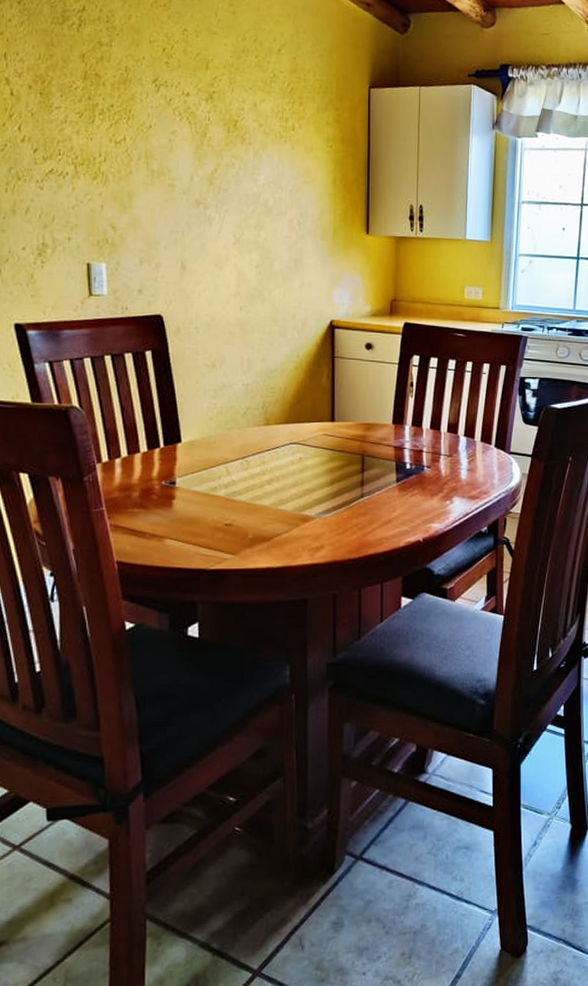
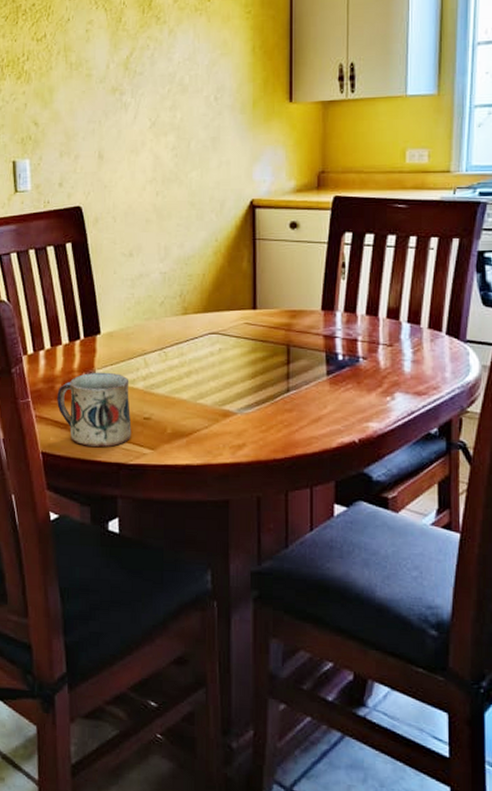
mug: none [134,480,213,555] -> present [57,372,132,448]

